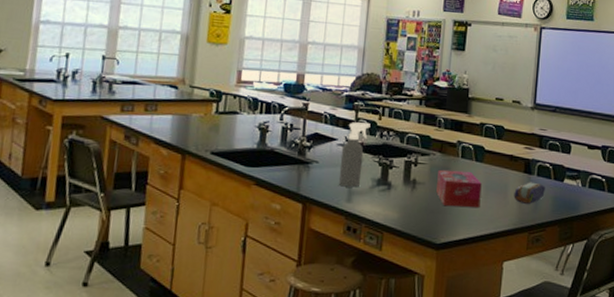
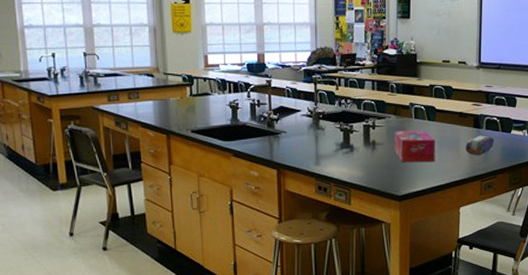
spray bottle: present [338,122,371,188] -> none [305,93,329,152]

